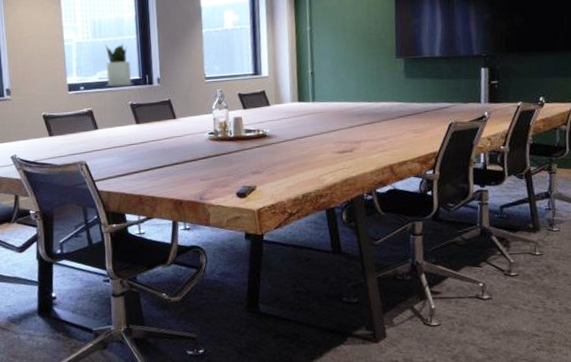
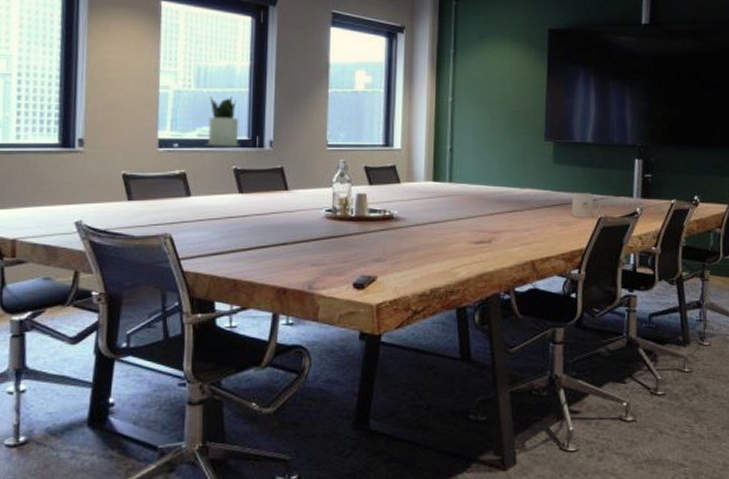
mug: none [423,102,451,125] -> present [571,193,601,219]

